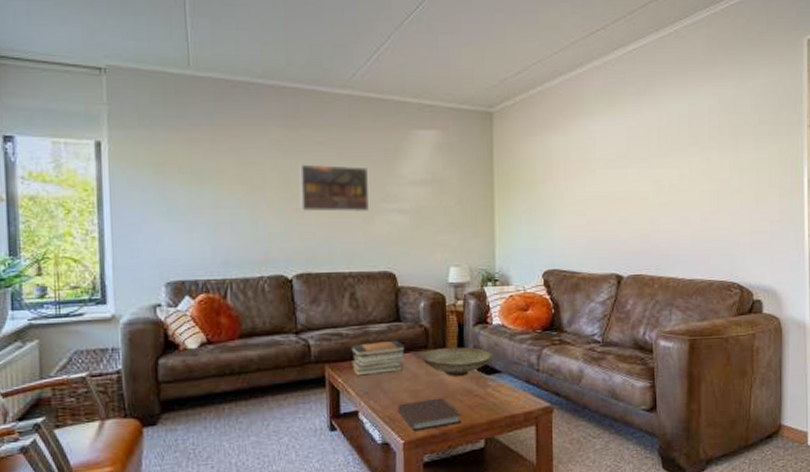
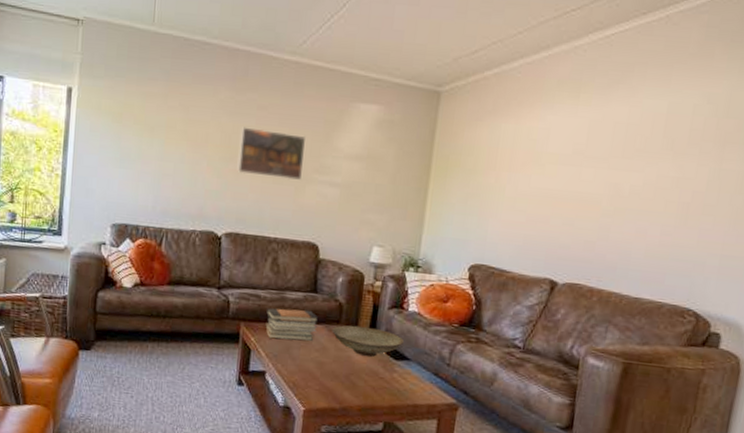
notebook: present [398,398,462,432] -> none [303,372,364,403]

